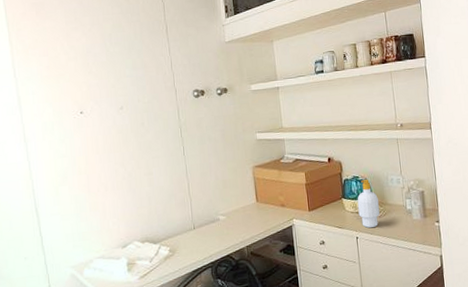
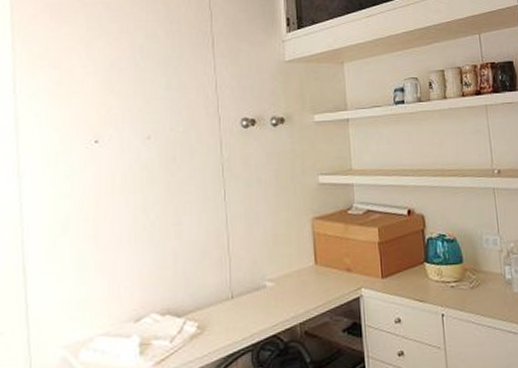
soap bottle: present [357,179,380,228] -> none [443,238,472,303]

